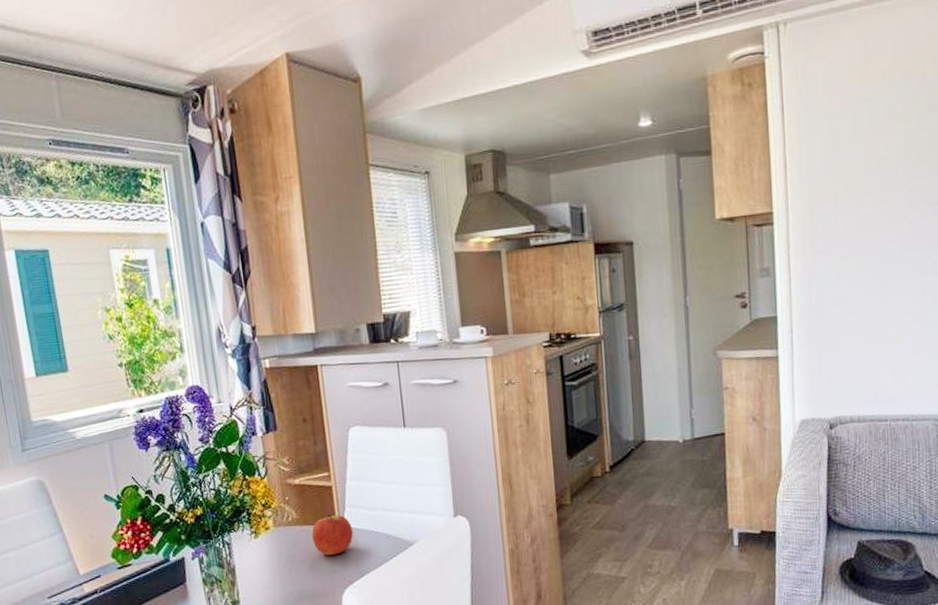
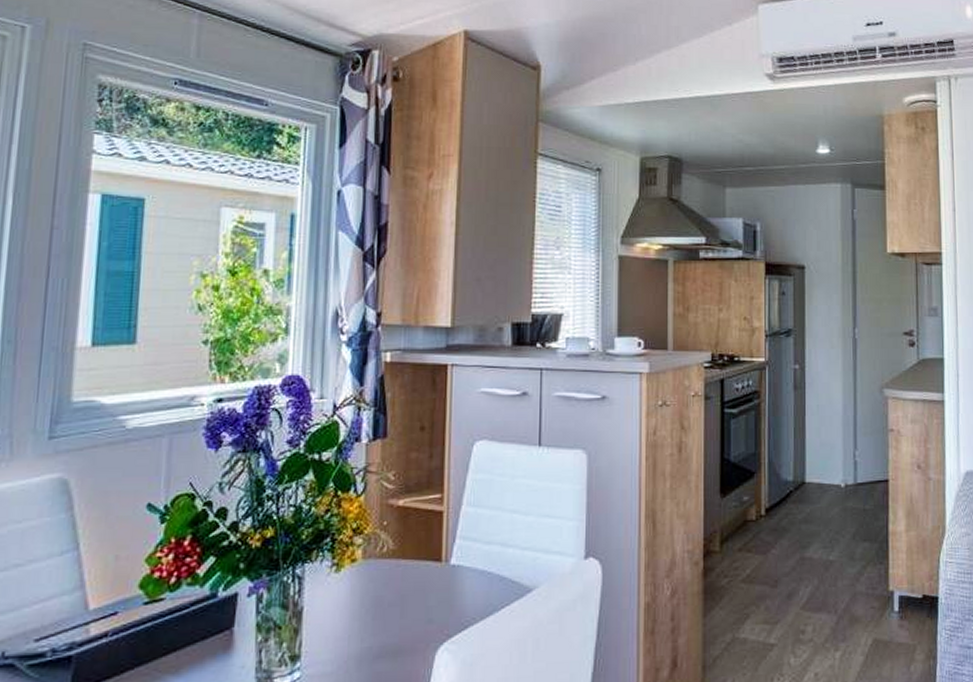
apple: present [311,514,353,556] -> none [409,546,460,600]

